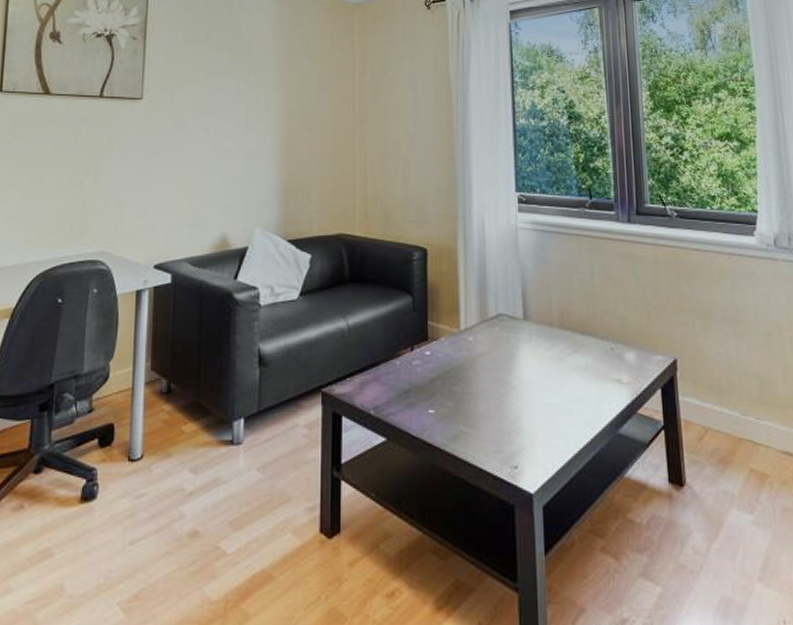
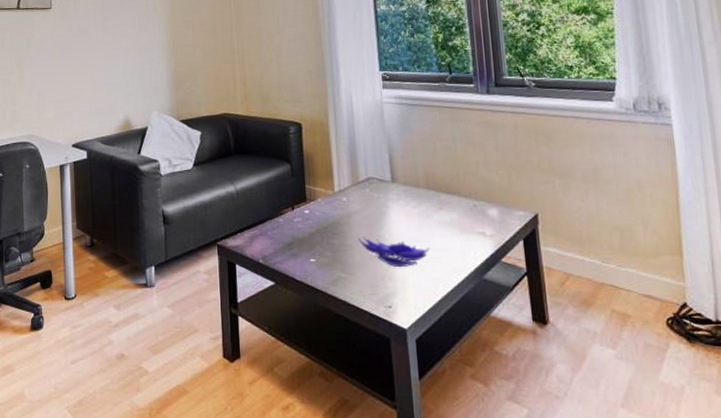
decorative bowl: none [484,382,562,419] -> present [358,236,430,267]

